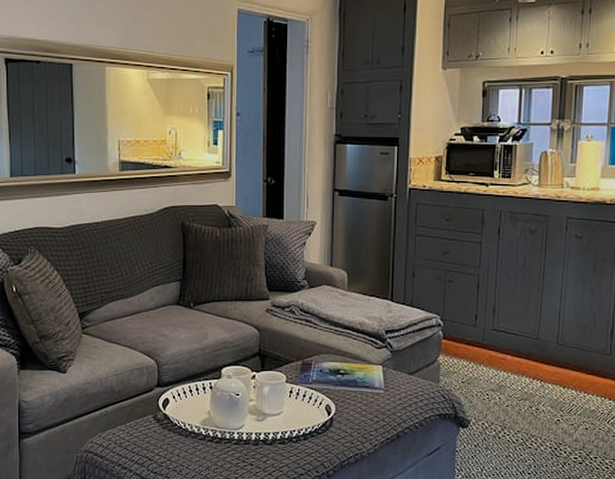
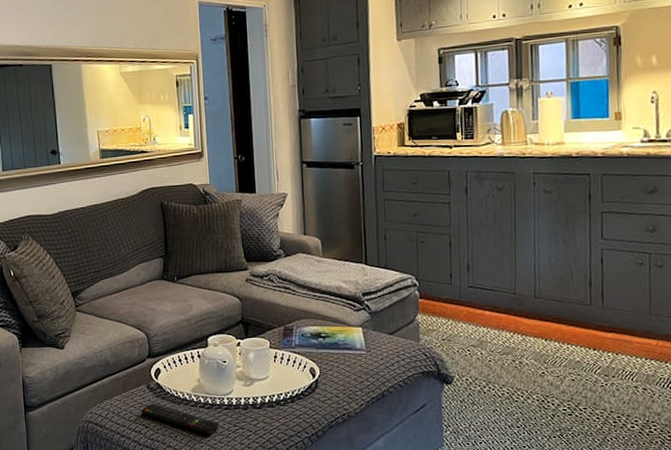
remote control: none [145,435,227,469] -> present [141,403,219,434]

